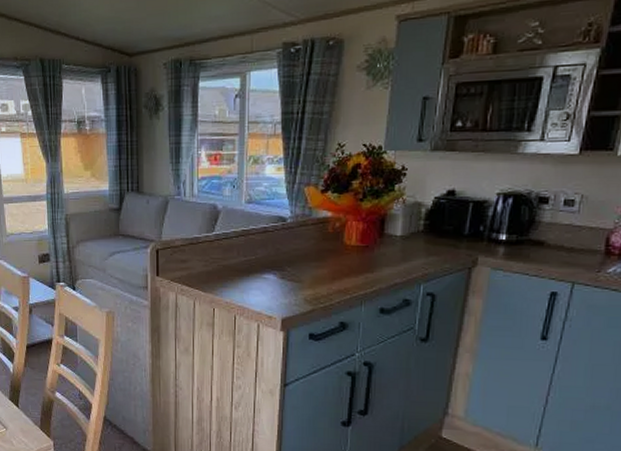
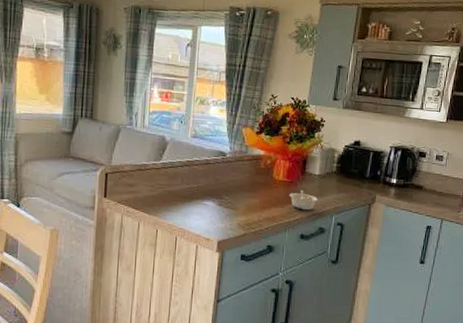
legume: none [364,256,401,280] -> present [289,190,318,211]

